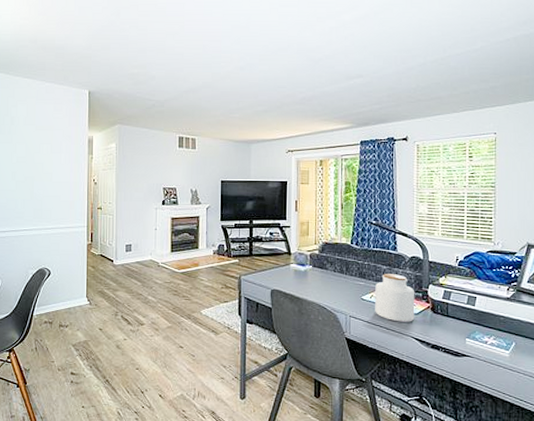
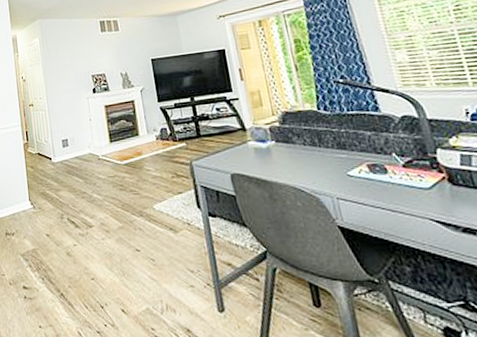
jar: present [375,274,415,322] -> none [362,140,428,201]

